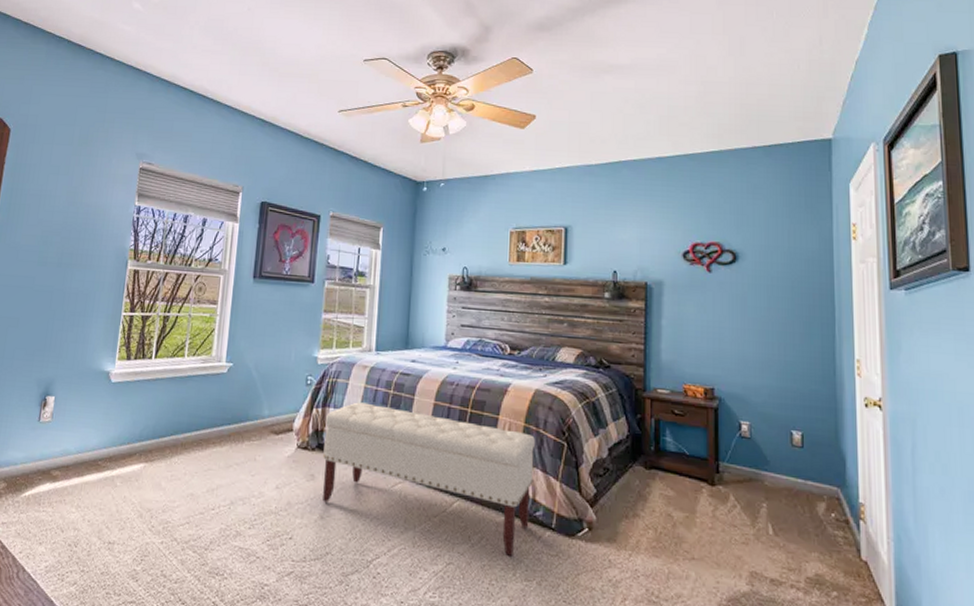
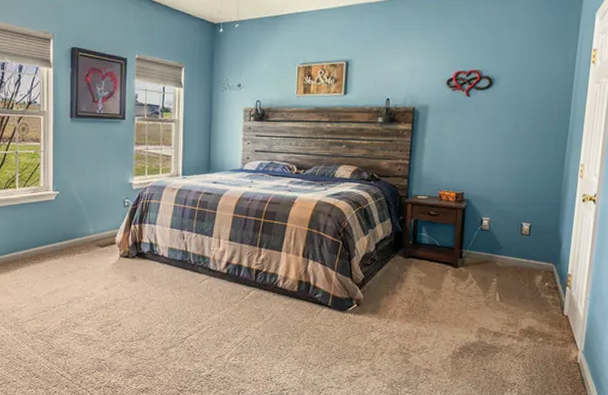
bench: present [323,402,536,556] -> none [142,218,317,328]

